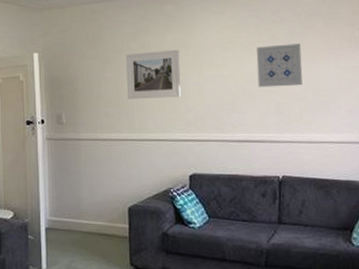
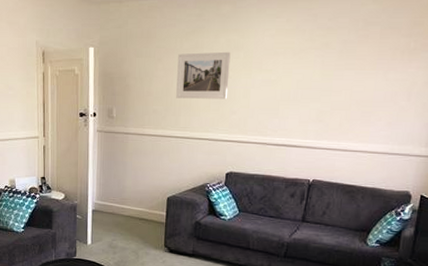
wall art: present [256,43,303,88] -> none [303,52,353,96]

